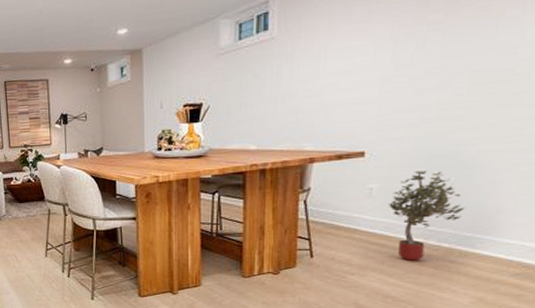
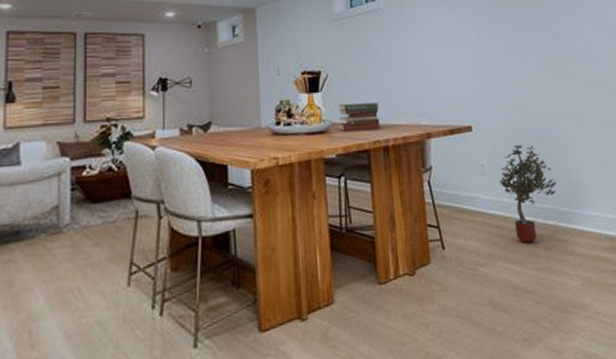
books: none [216,129,260,156] -> present [338,101,380,131]

